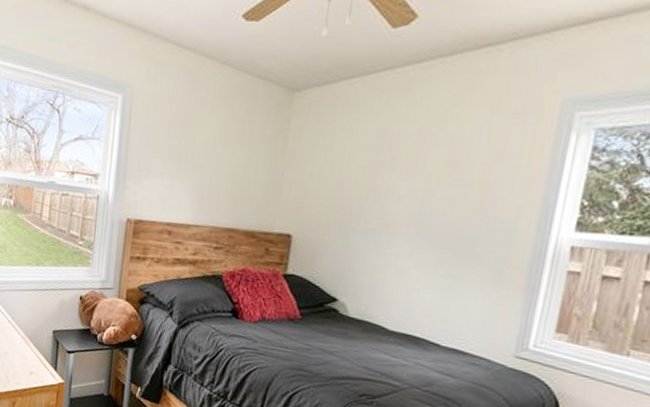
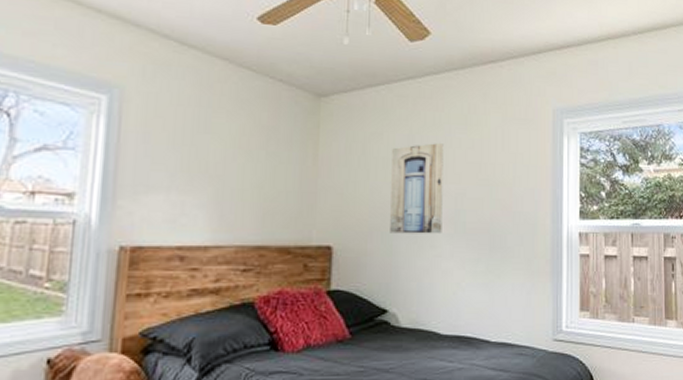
wall art: none [348,138,417,233] -> present [390,143,444,234]

